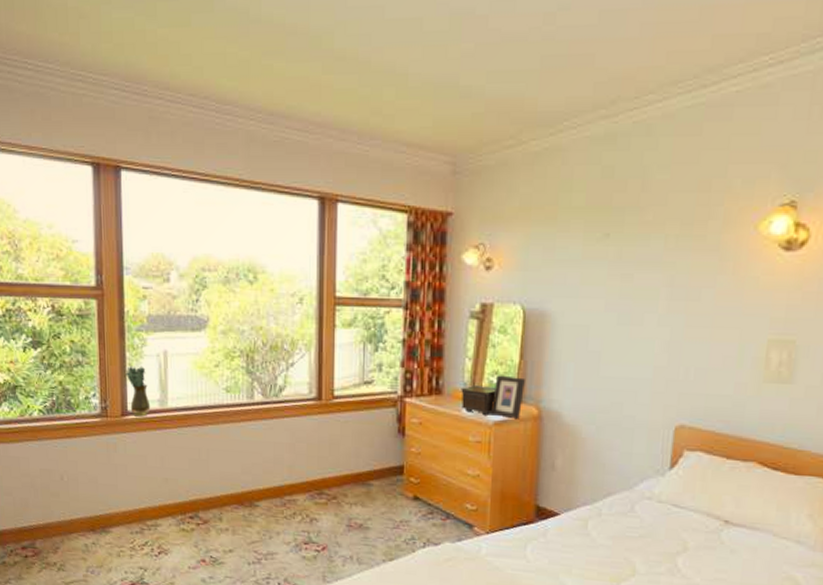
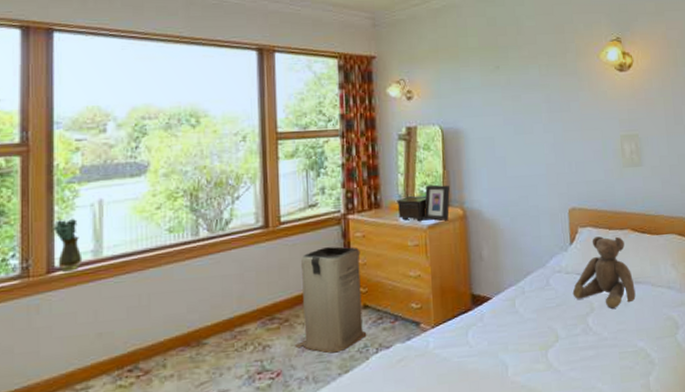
laundry basket: none [341,429,415,539] -> present [295,246,367,354]
teddy bear: none [662,465,750,553] -> present [572,236,636,309]

